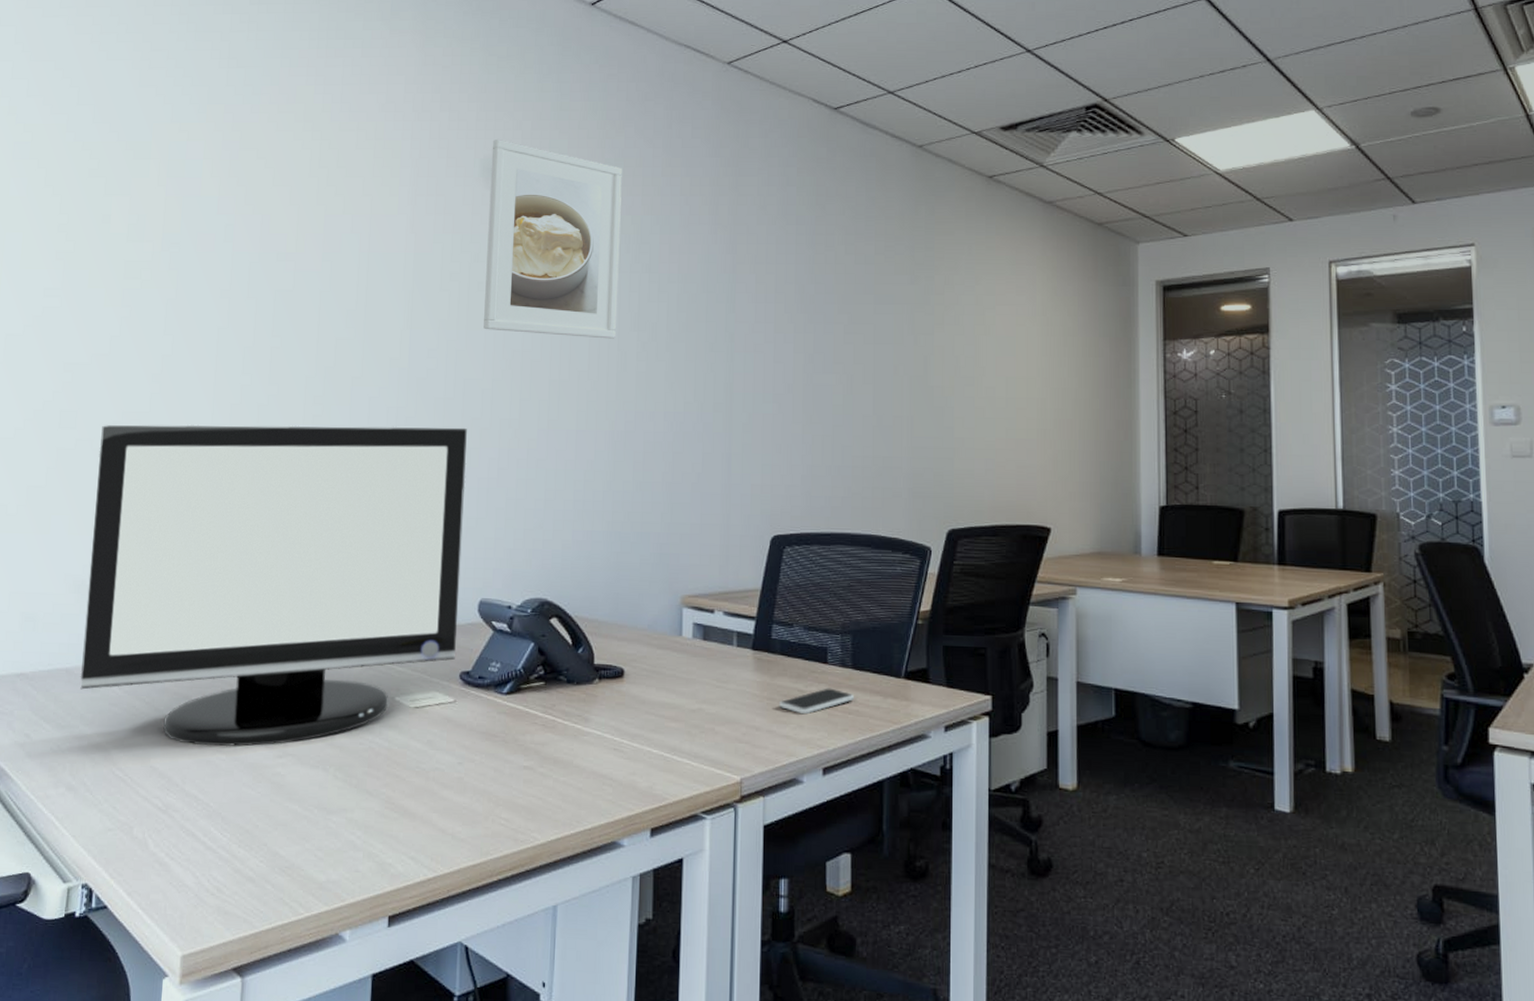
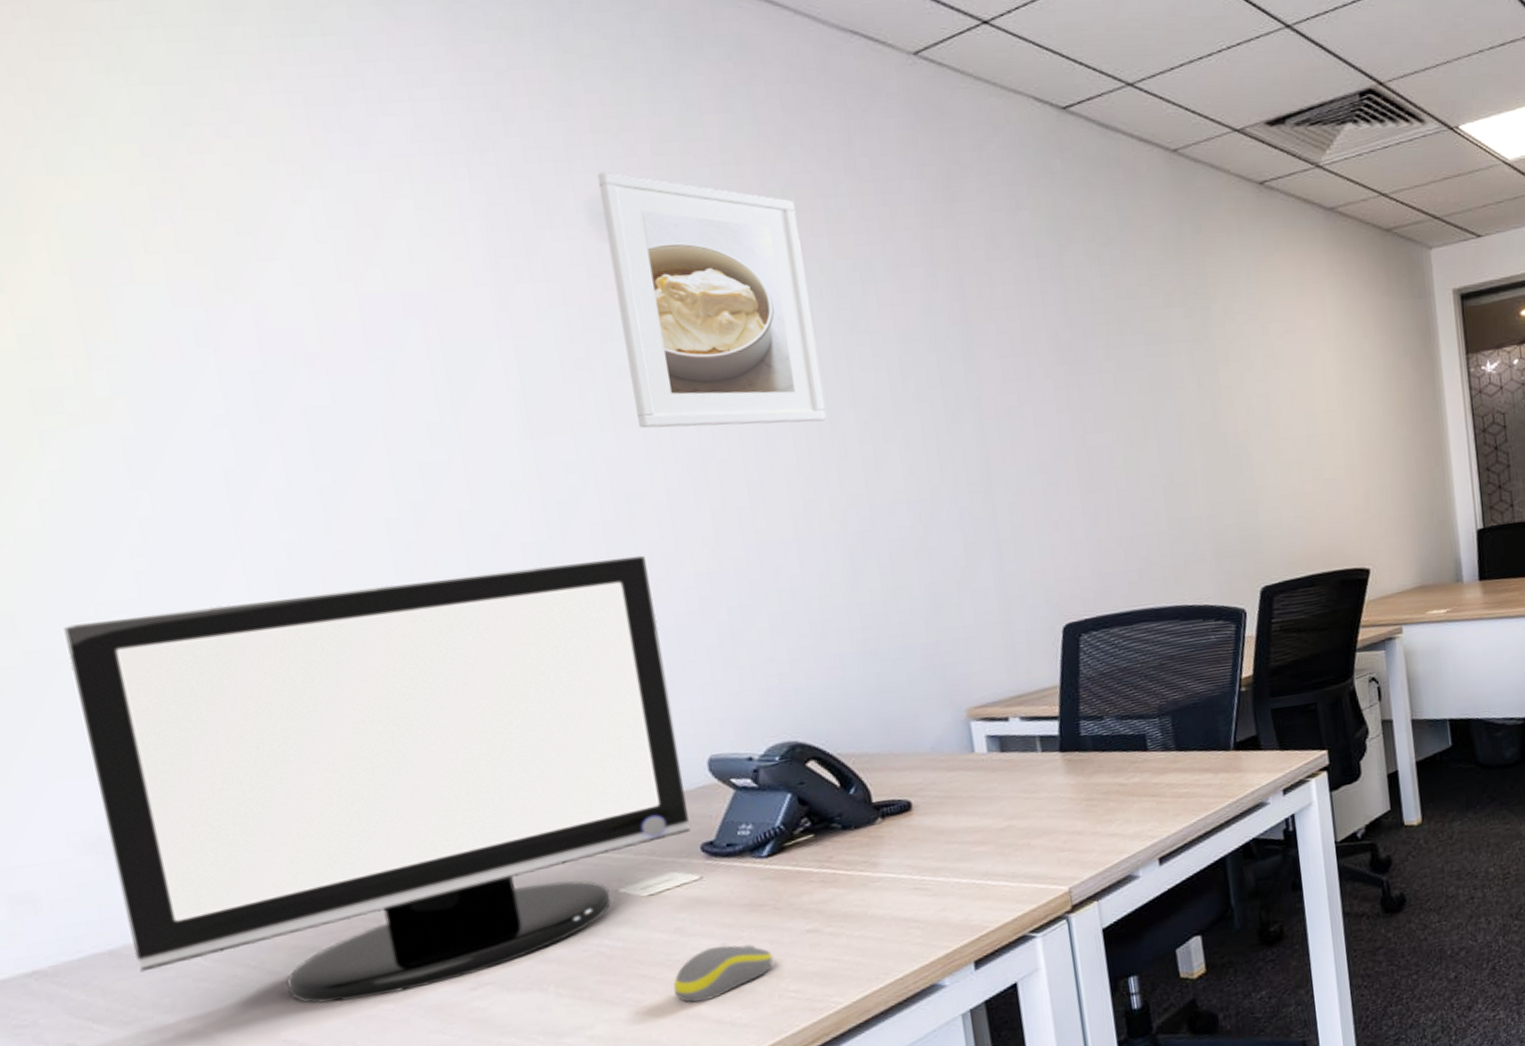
computer mouse: none [416,763,495,810] -> present [673,944,773,1003]
smartphone: present [779,688,854,715] -> none [1100,775,1183,809]

